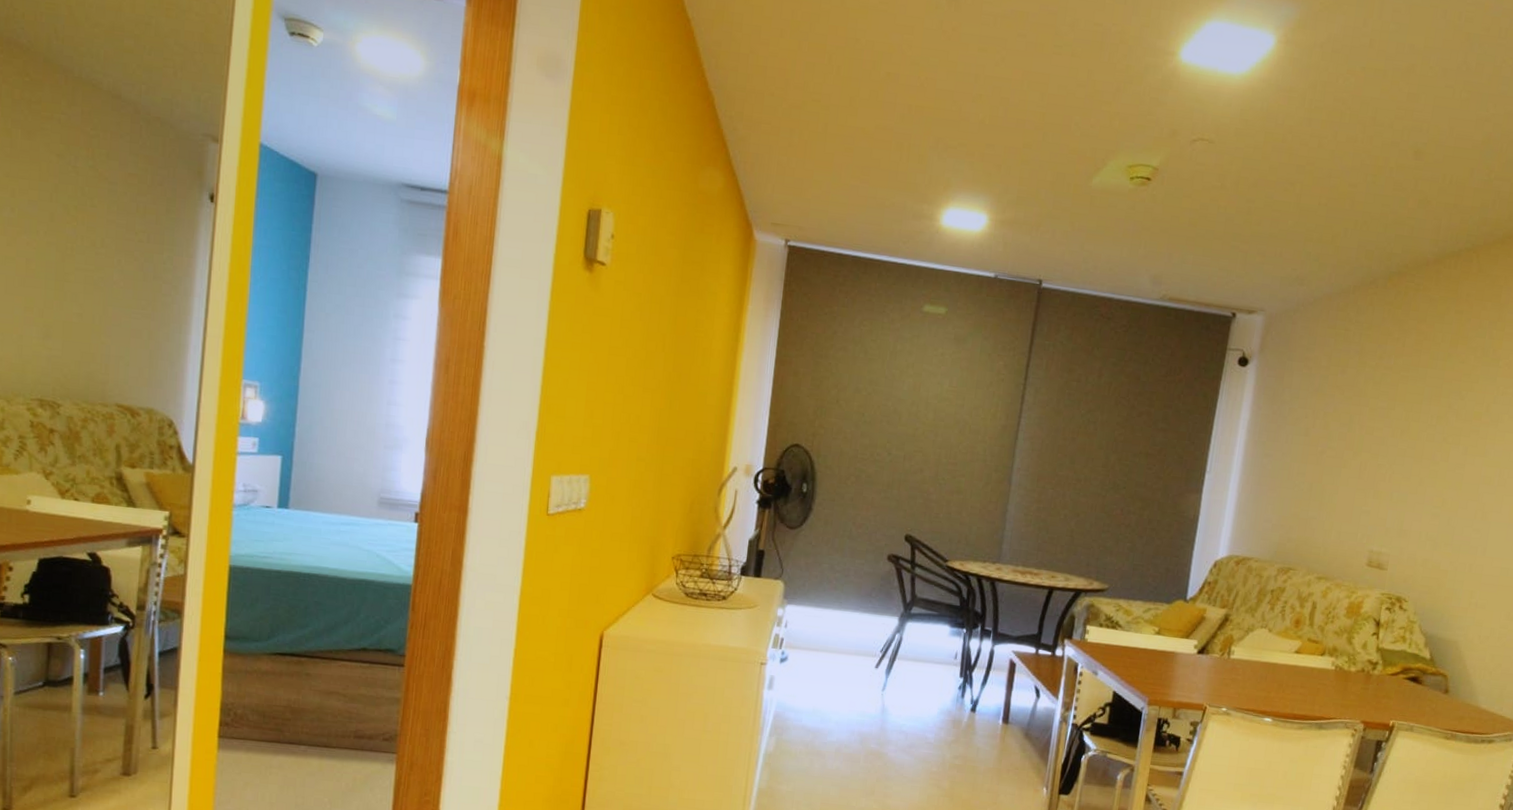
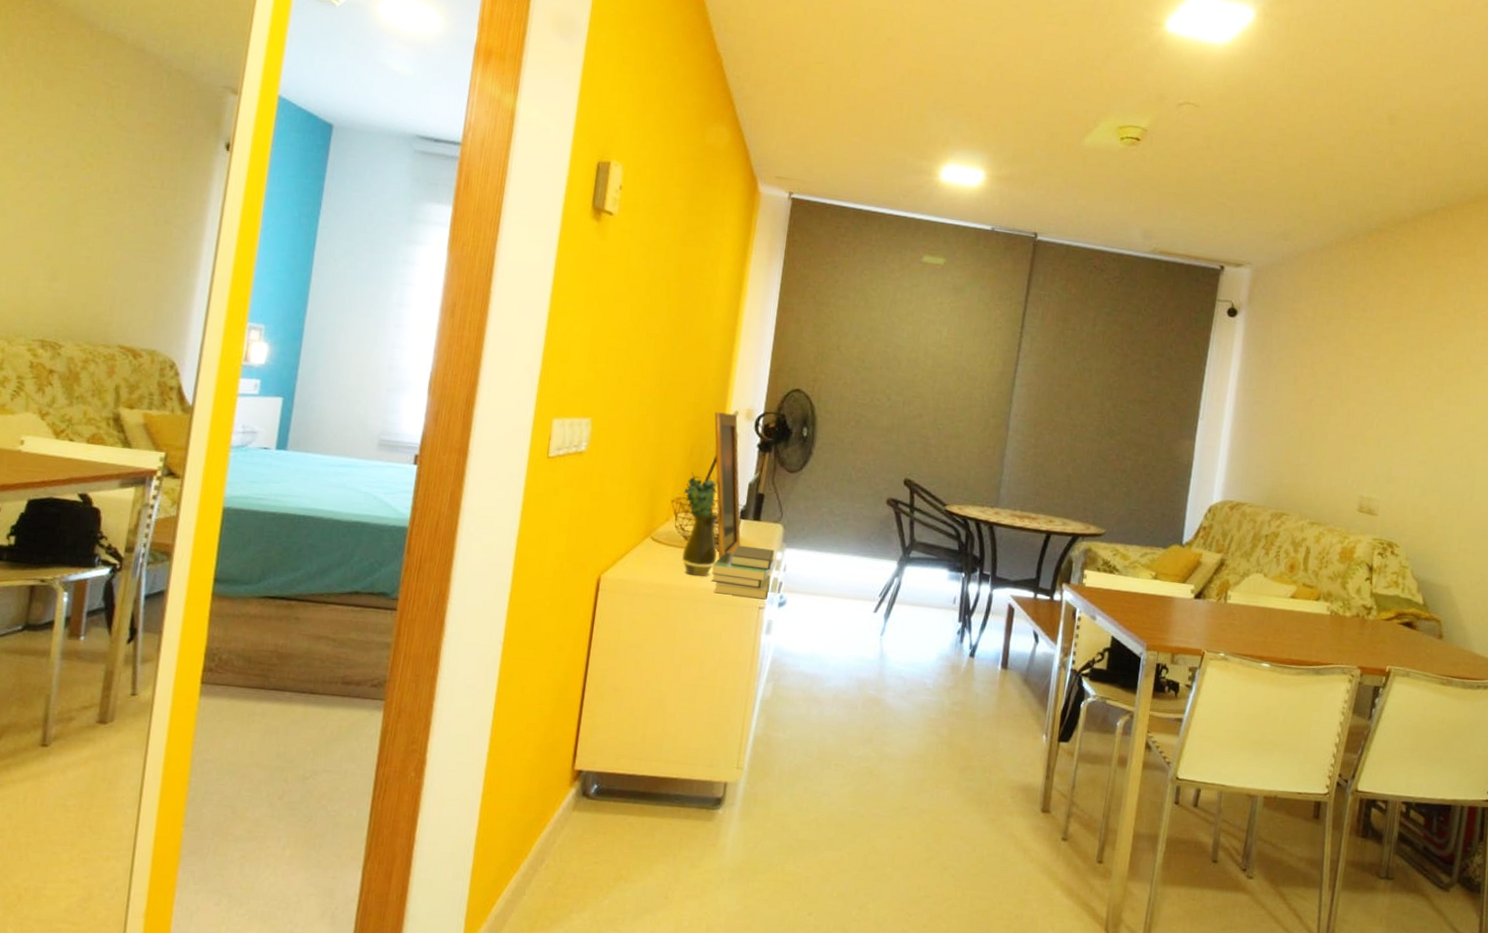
vase: none [683,528,719,633] -> present [681,471,719,576]
picture frame: none [691,468,742,616] -> present [690,412,741,560]
books: none [713,601,776,656] -> present [711,545,775,600]

